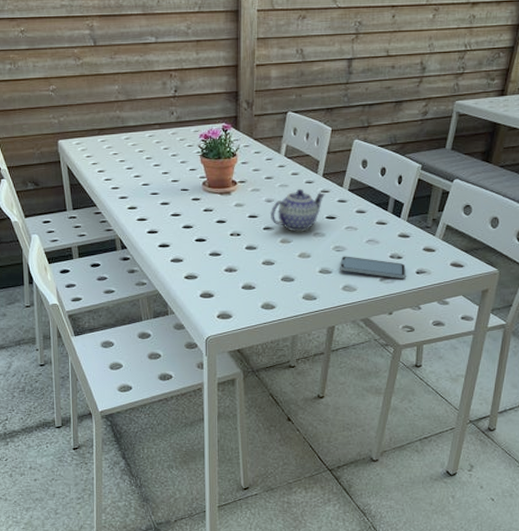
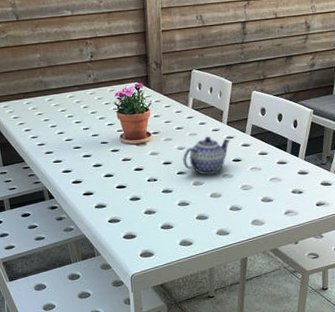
smartphone: present [340,256,406,278] -> none [248,193,307,211]

